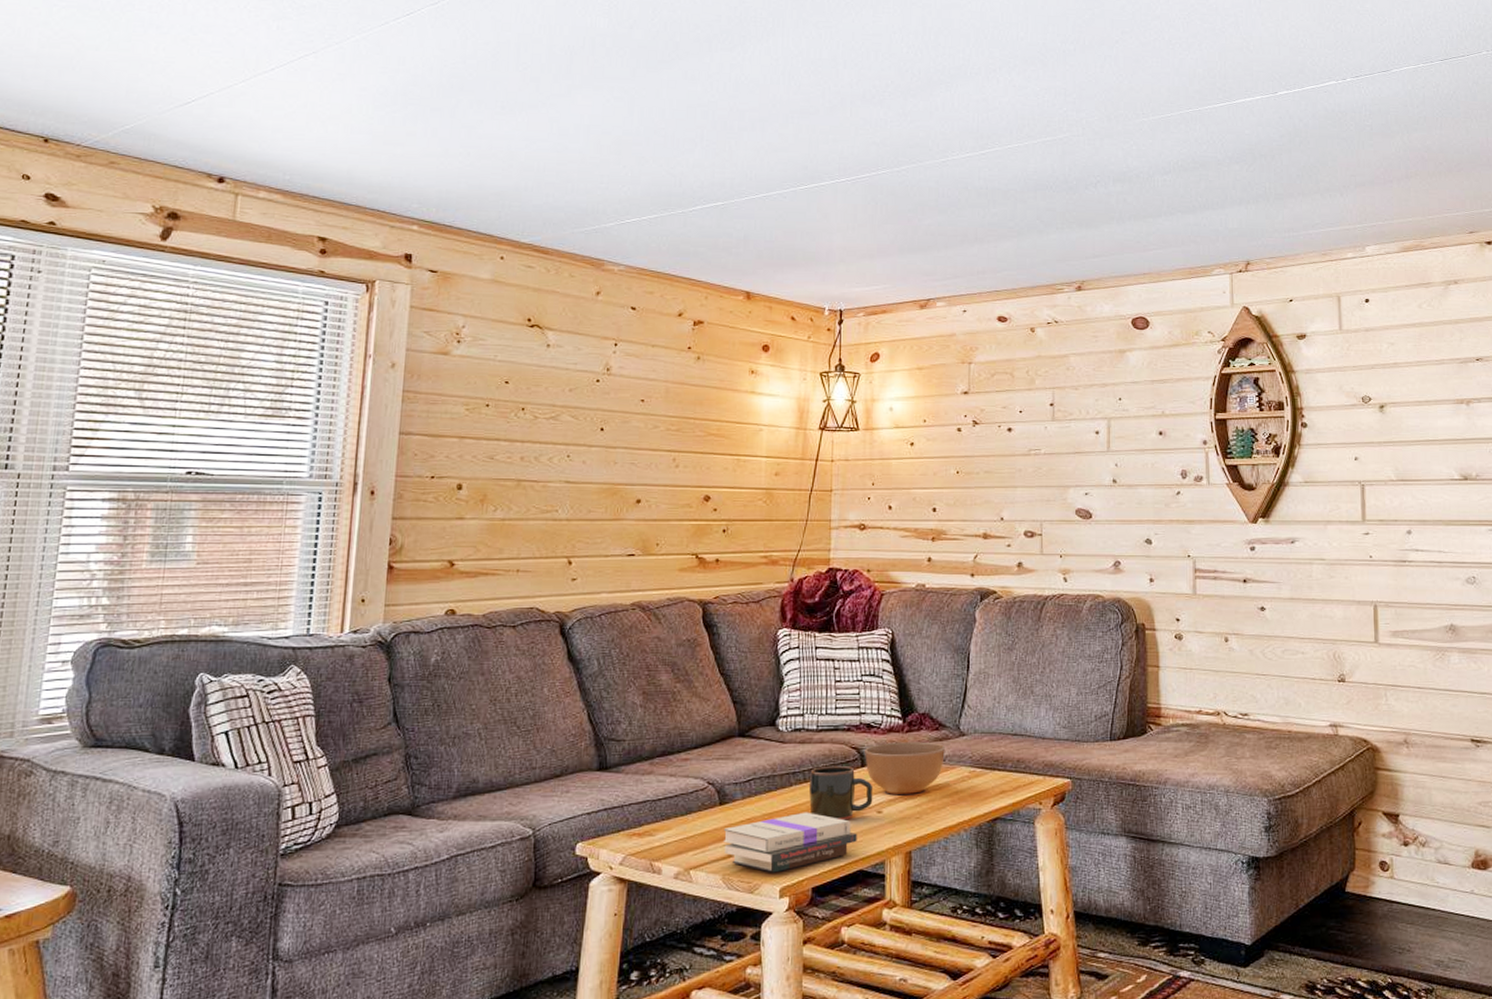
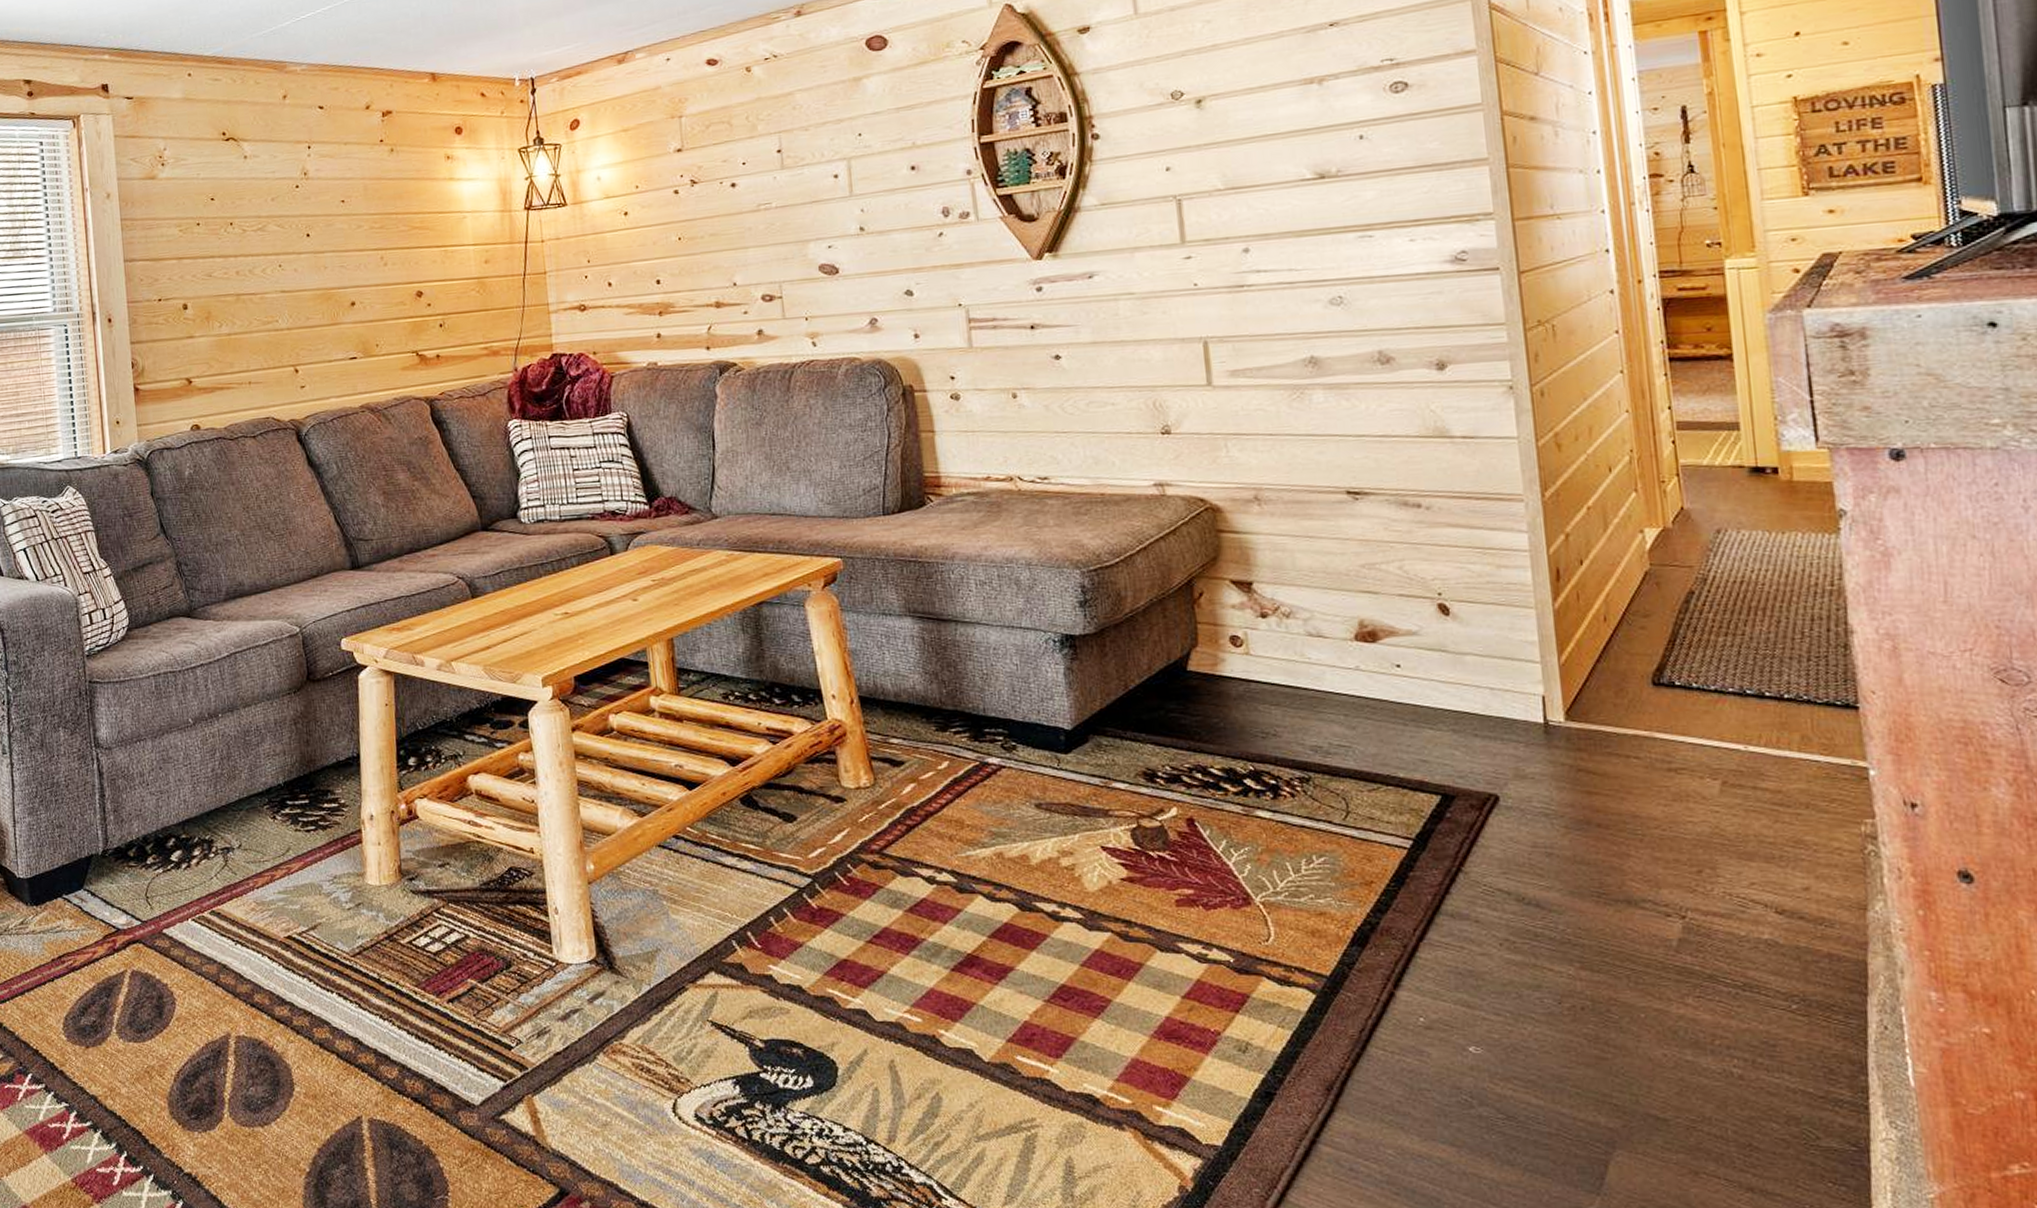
books: present [723,812,857,873] -> none [478,602,615,663]
mug: present [809,765,873,821] -> none [558,554,627,610]
bowl: present [865,741,945,796] -> none [612,526,698,582]

